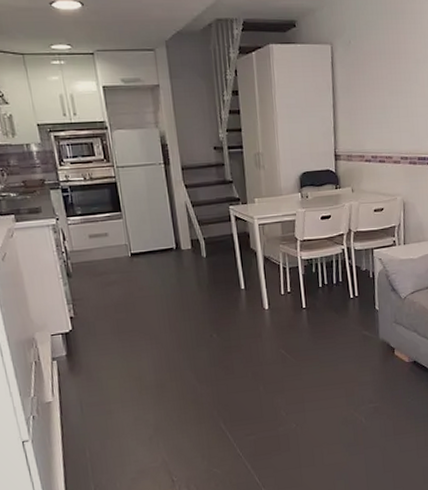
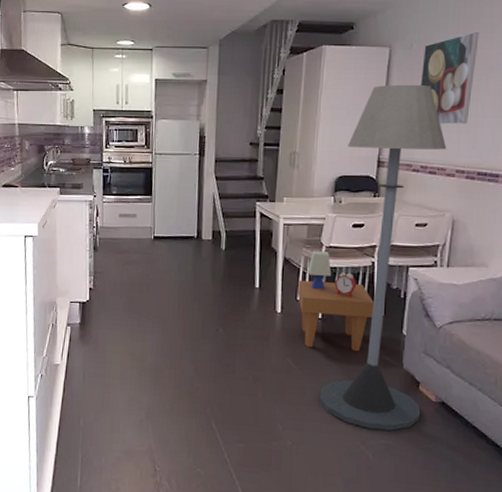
side table: none [280,245,350,336] -> present [297,251,374,352]
floor lamp: none [306,79,399,397] -> present [319,84,447,431]
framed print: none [360,27,405,117] -> present [420,31,479,125]

